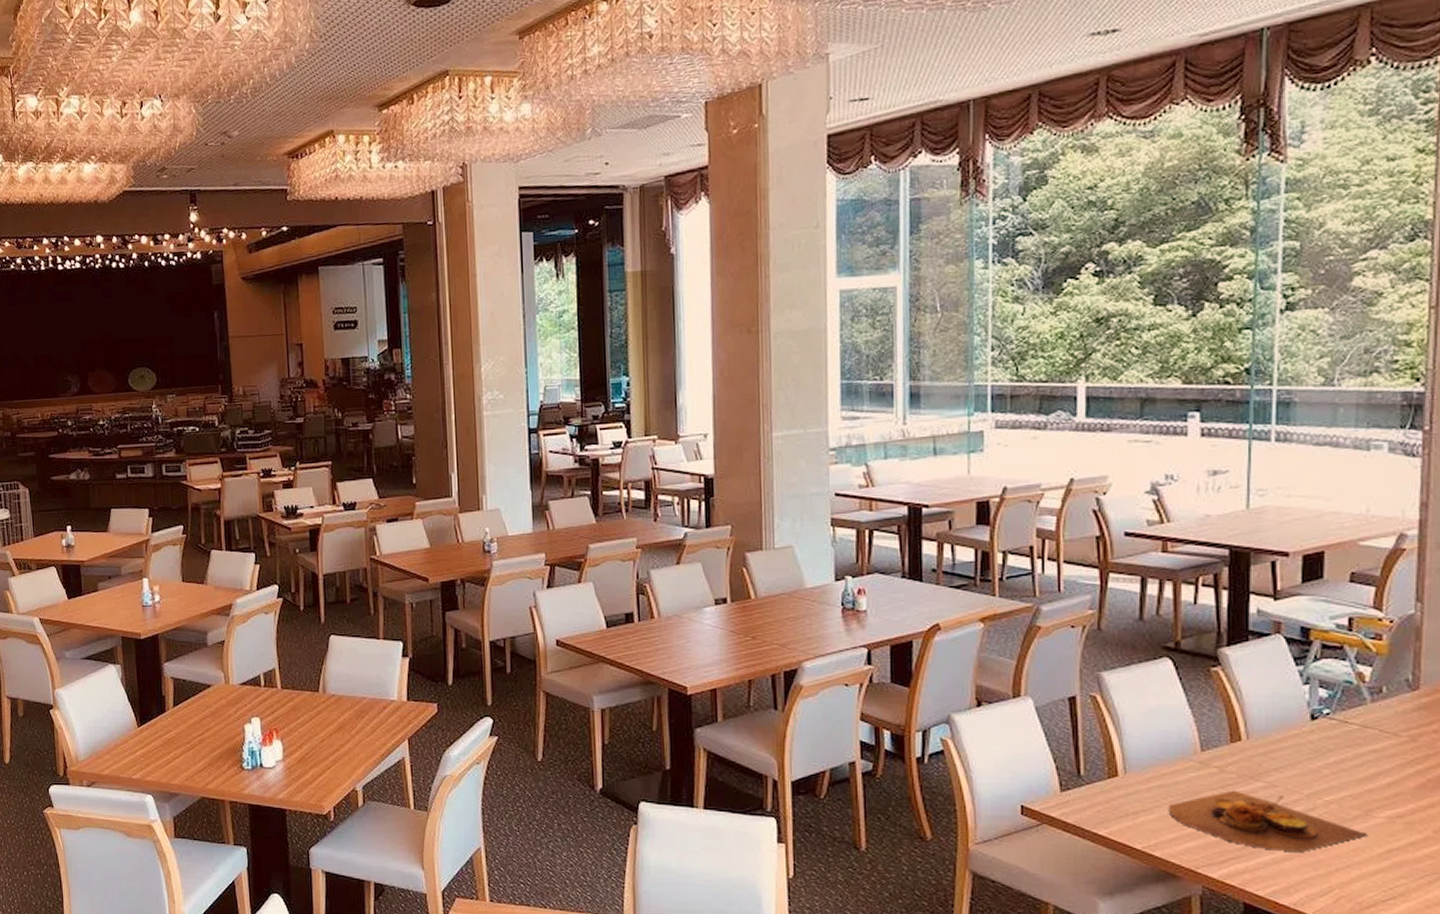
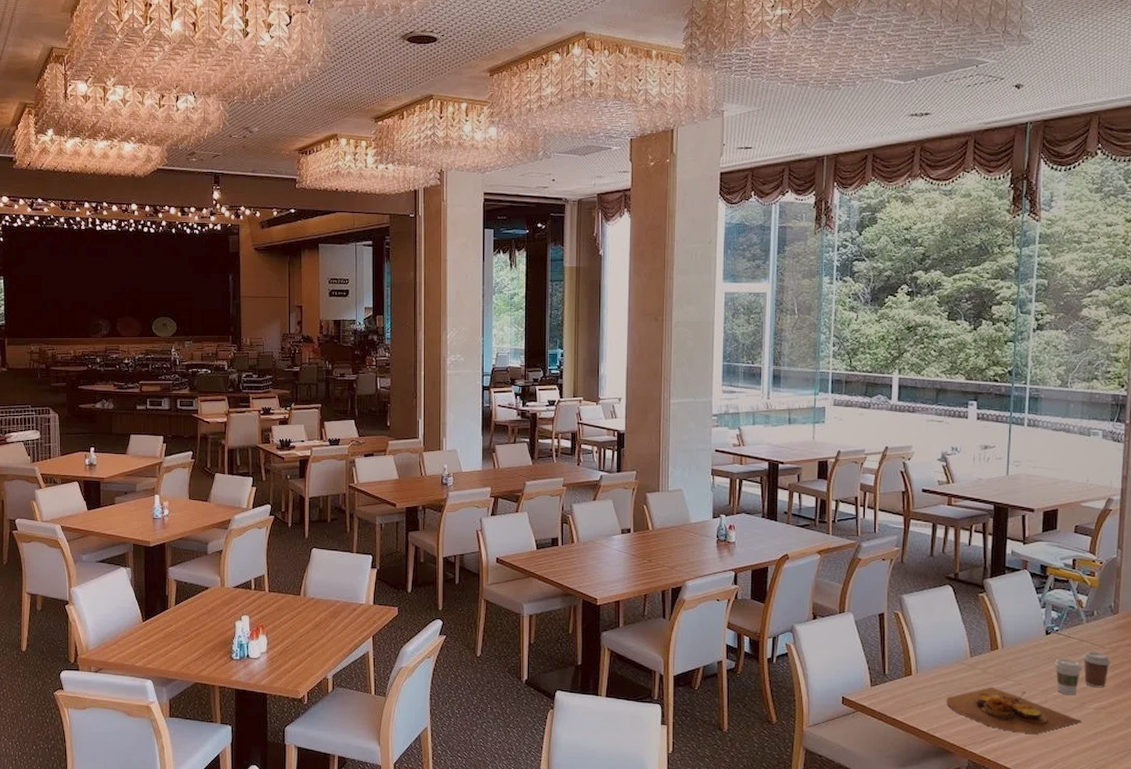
coffee cup: none [1324,750,1368,800] -> present [1054,658,1083,696]
coffee cup: none [1366,741,1411,790] -> present [1082,651,1111,688]

